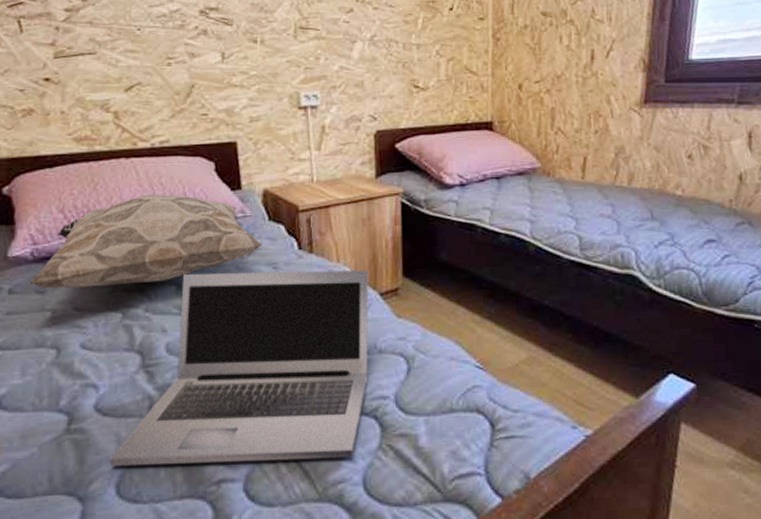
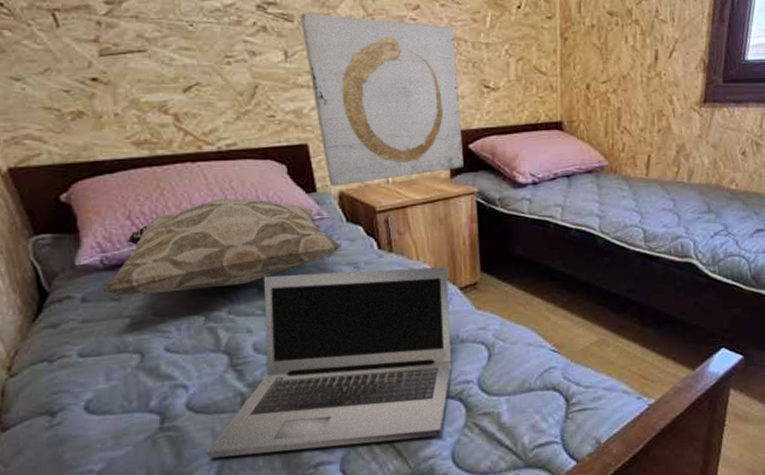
wall art: none [239,17,389,184] -> present [300,13,464,186]

